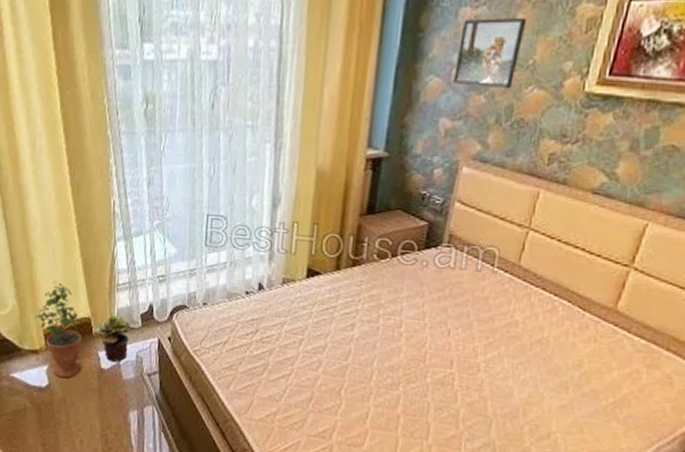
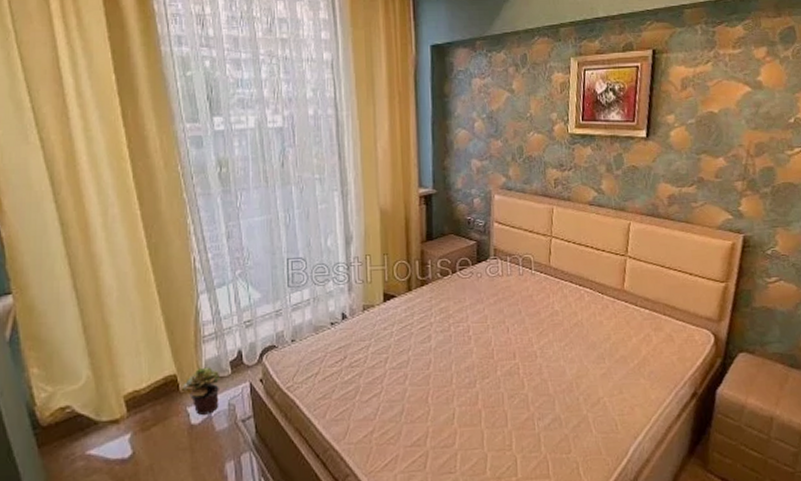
potted plant: present [35,281,82,379] -> none [114,343,170,444]
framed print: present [453,17,527,89] -> none [475,84,521,135]

